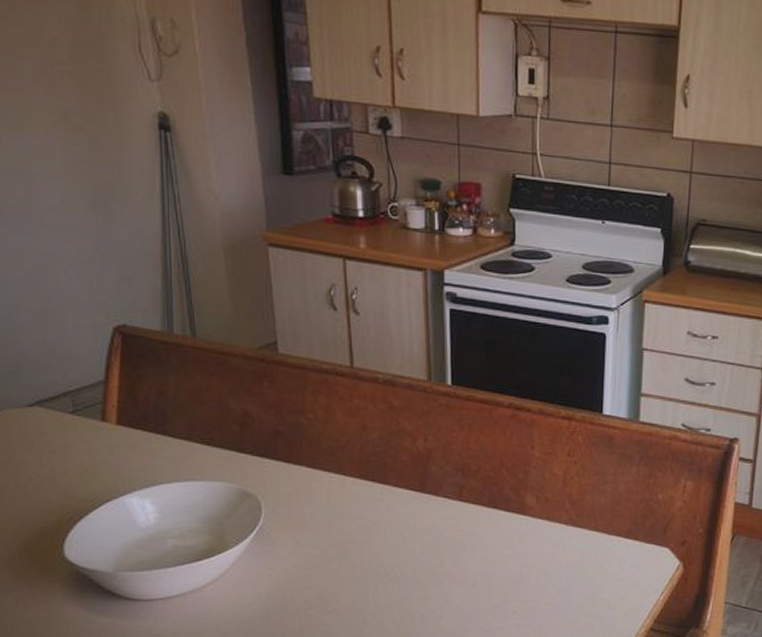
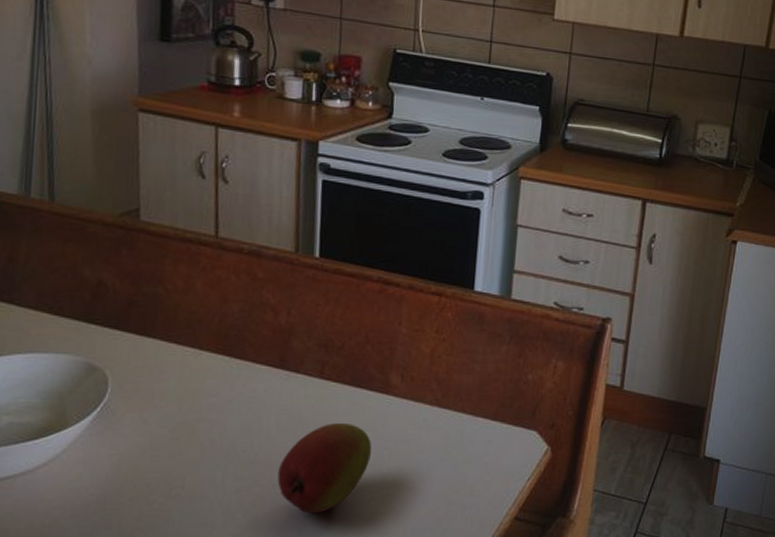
fruit: none [425,542,512,626] -> present [277,422,372,513]

